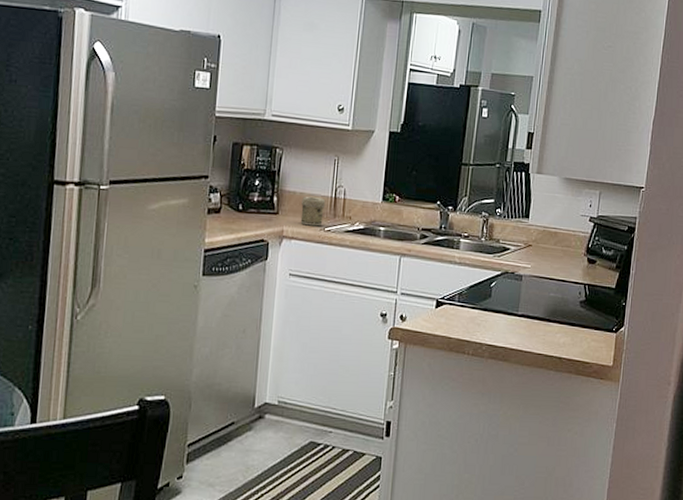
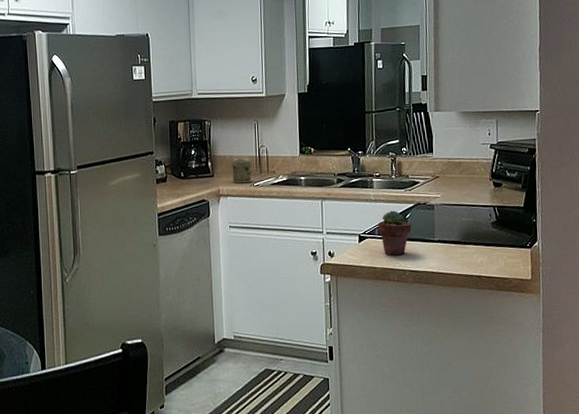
potted succulent: none [458,276,495,326] -> present [378,210,411,255]

